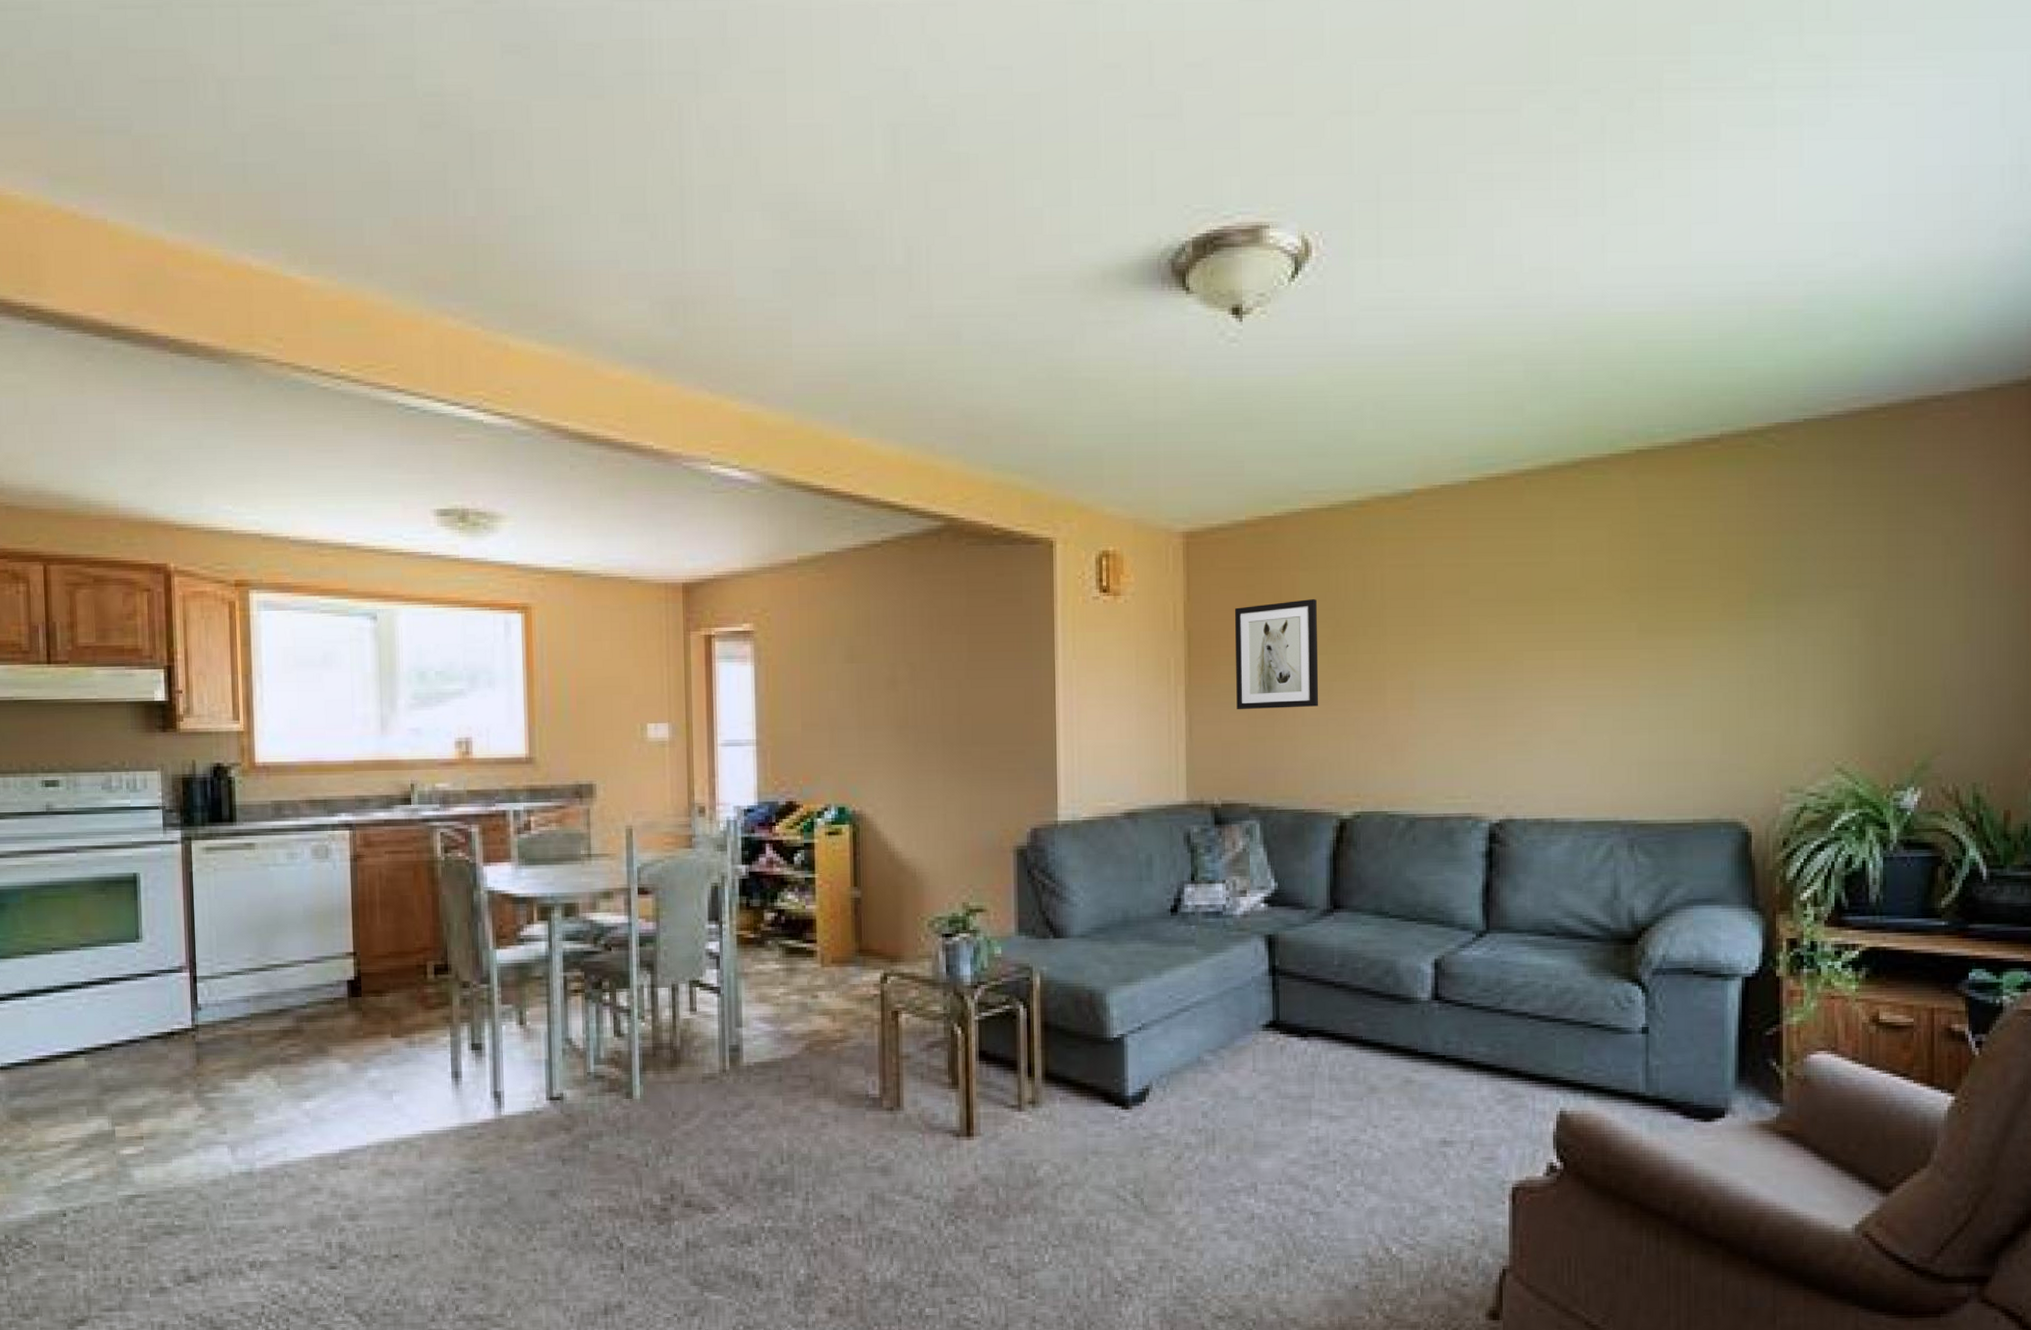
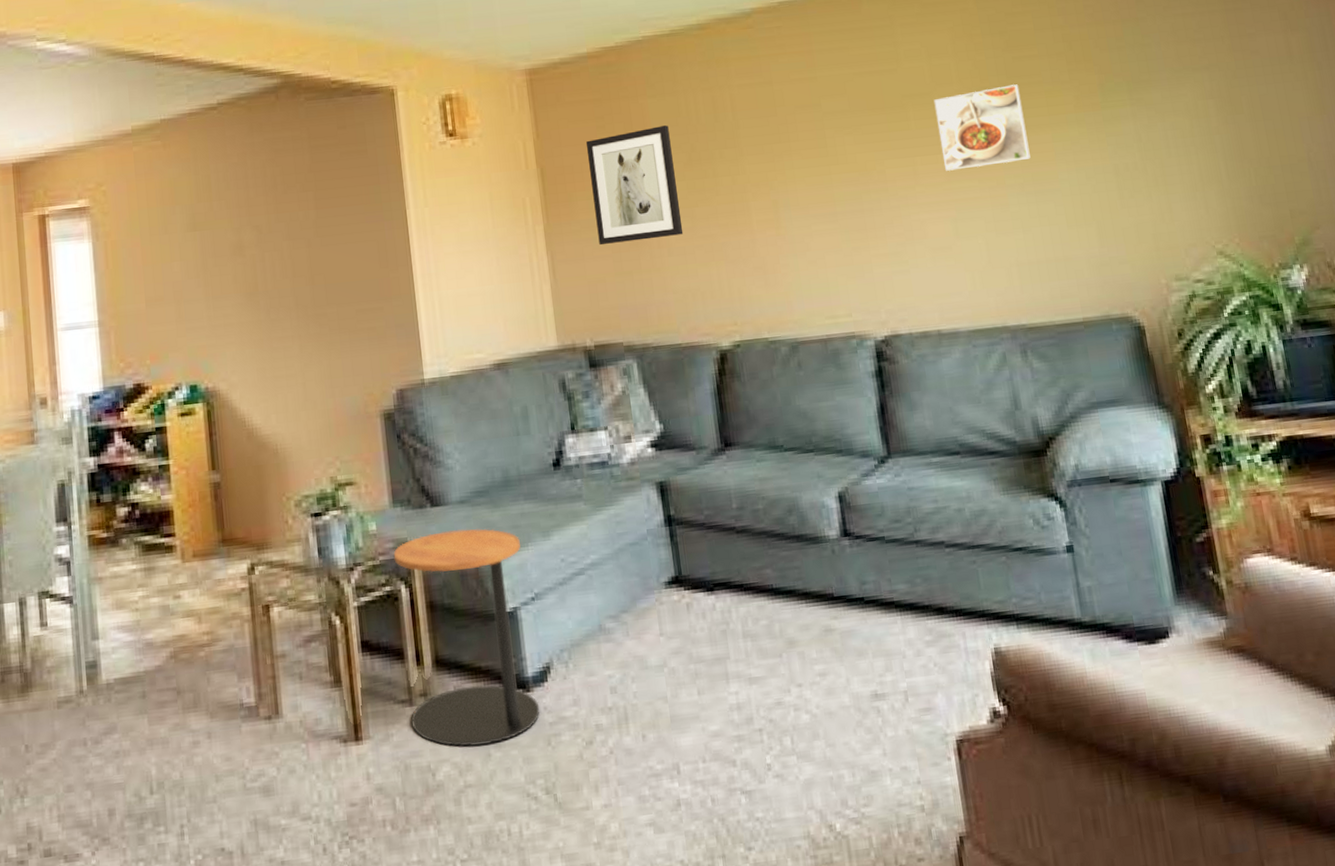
side table: none [1015,961,1136,1151] -> present [393,528,540,747]
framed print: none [1581,587,1668,667] -> present [933,84,1031,171]

